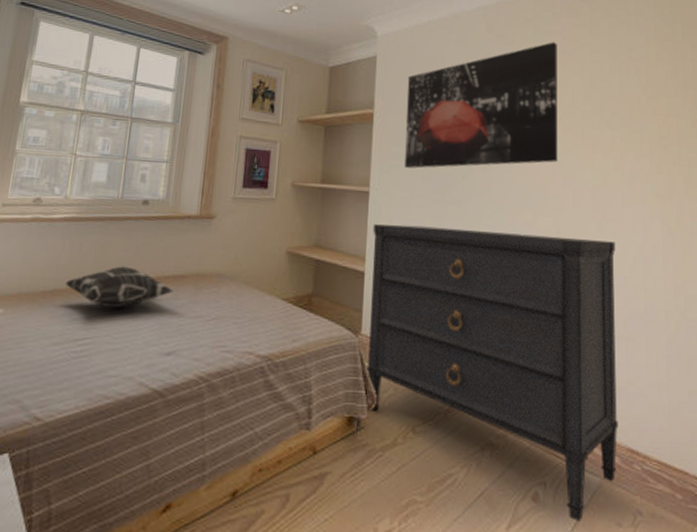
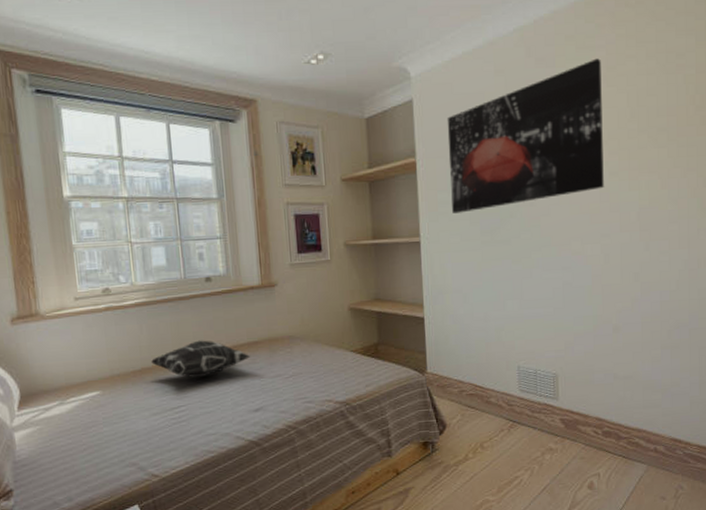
dresser: present [366,224,618,522] -> none [427,259,663,500]

